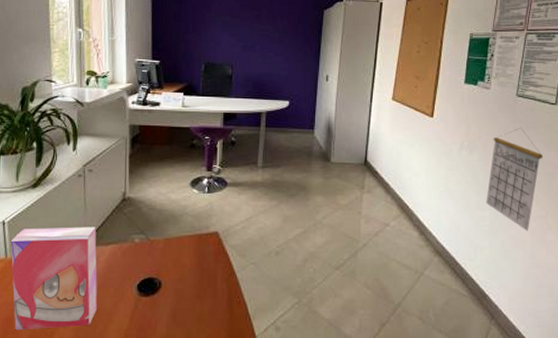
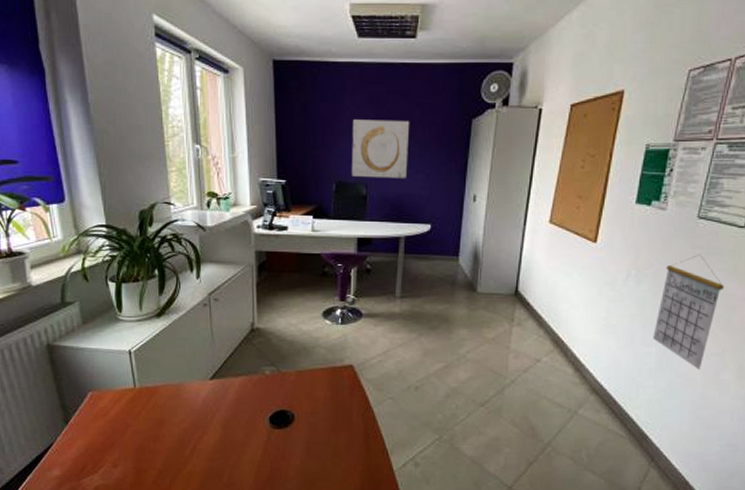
cereal box: present [10,227,97,330] -> none [138,357,229,459]
wall art: none [219,9,271,61] -> present [352,120,410,179]

